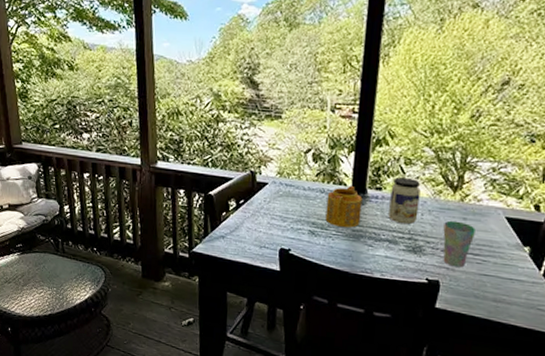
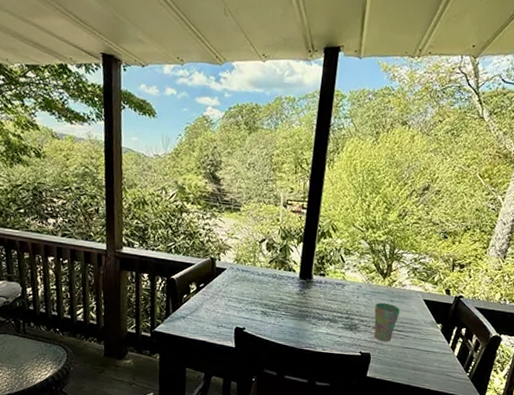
teapot: present [325,186,363,228] -> none [276,272,309,309]
jar: present [388,177,421,225] -> none [330,265,357,306]

